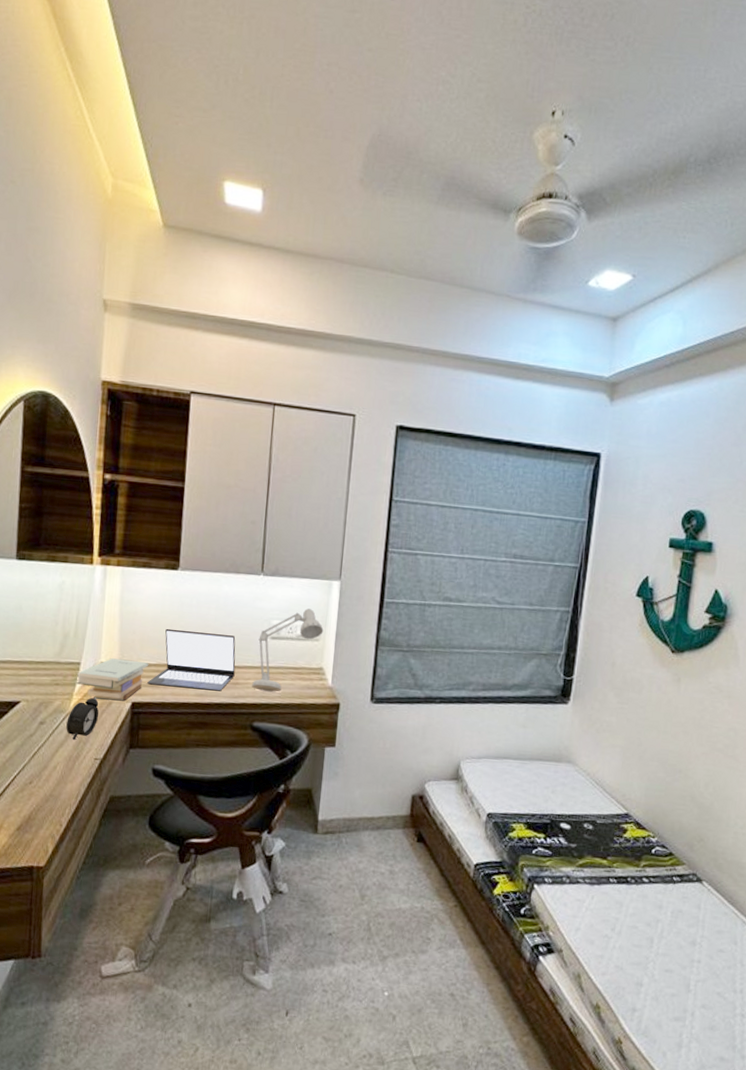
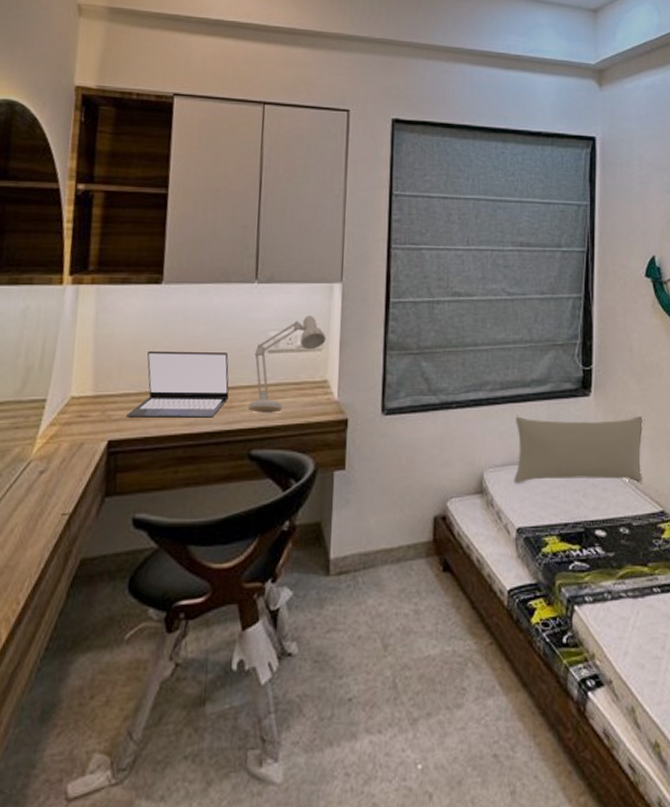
alarm clock: present [66,697,99,740] -> none [27,439,68,493]
books: present [77,658,149,701] -> none [41,391,128,441]
pillow: none [488,716,620,786] -> present [514,416,645,483]

